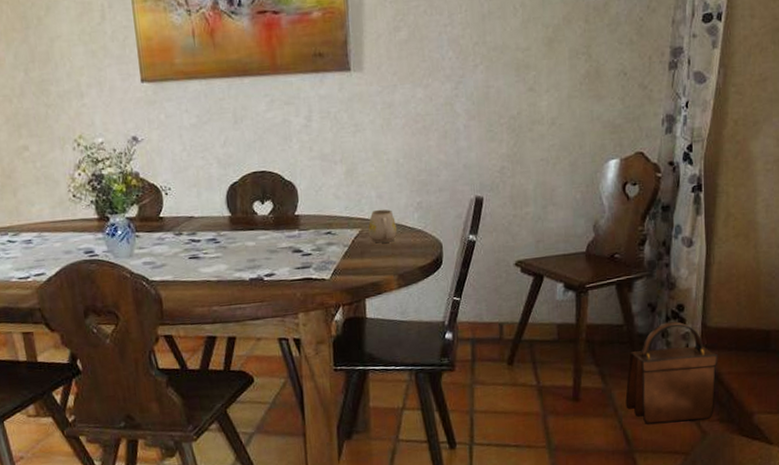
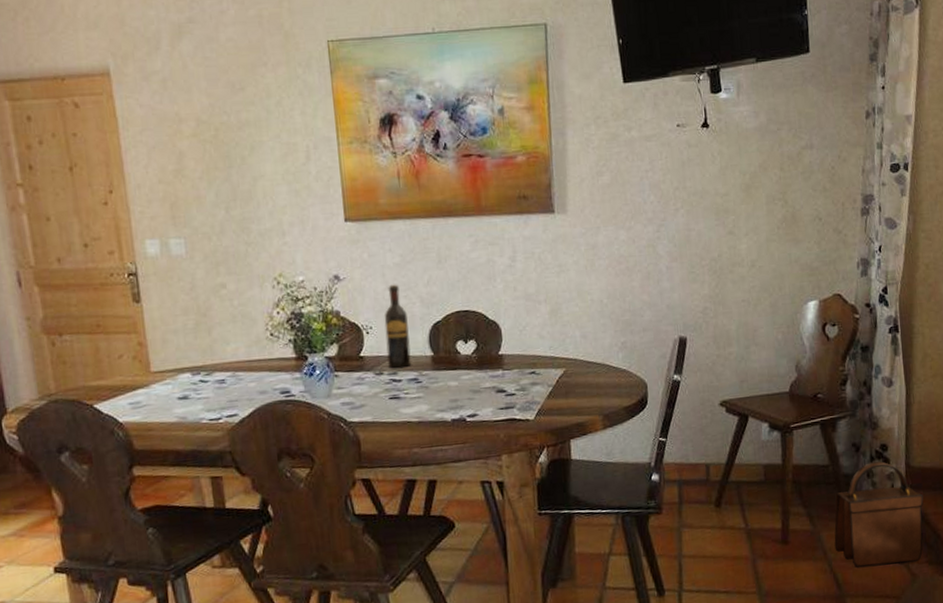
wine bottle: none [182,145,210,229] -> present [384,284,412,368]
mug: present [368,209,398,243] -> none [572,348,602,383]

